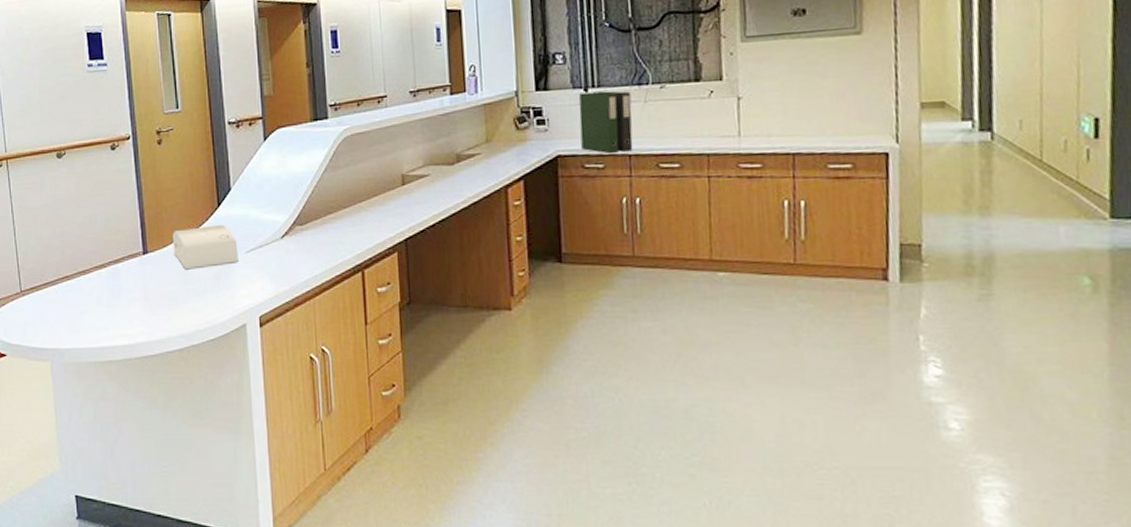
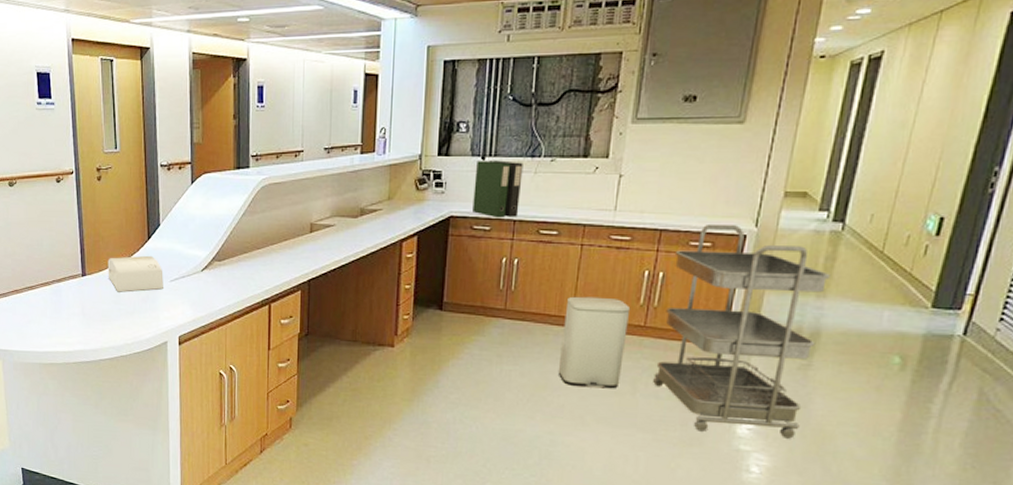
pedal bin: none [702,234,778,341] -> present [558,296,631,389]
utility cart: none [813,143,995,384] -> present [653,223,831,439]

